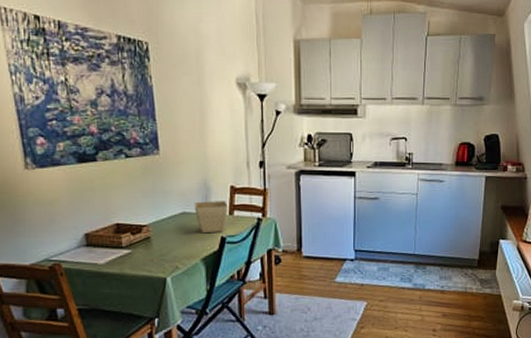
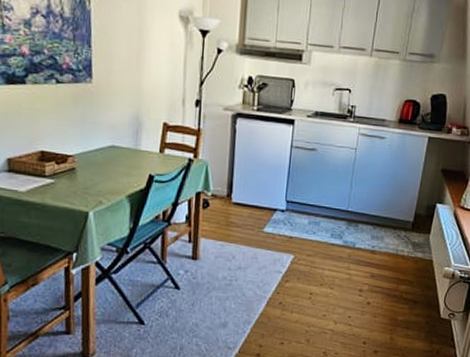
flower pot: present [194,201,229,234] -> none [123,135,160,170]

